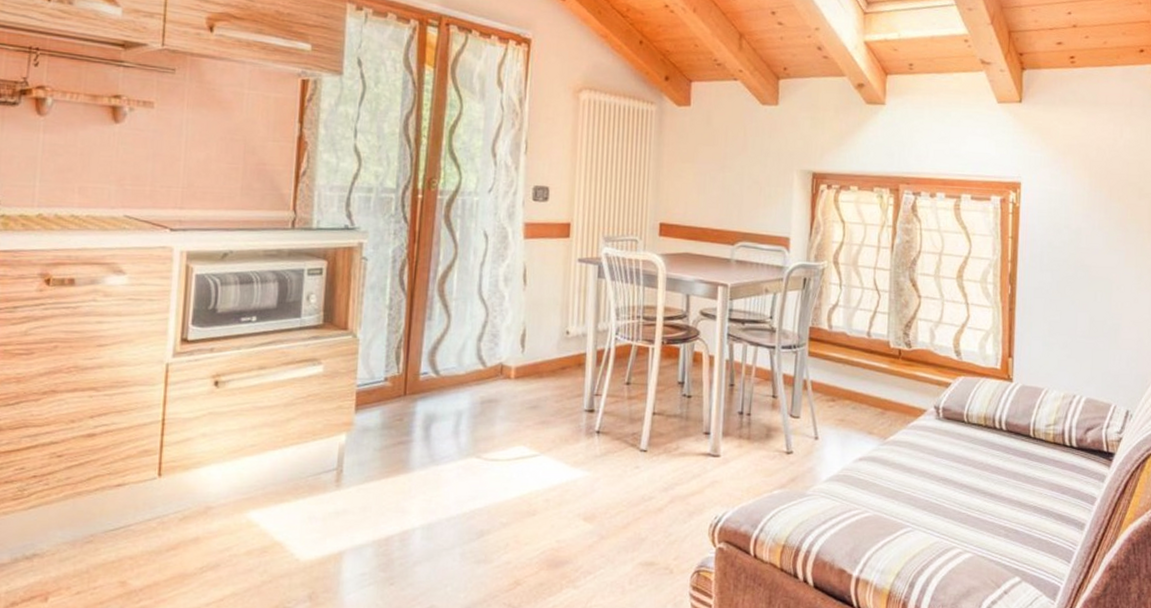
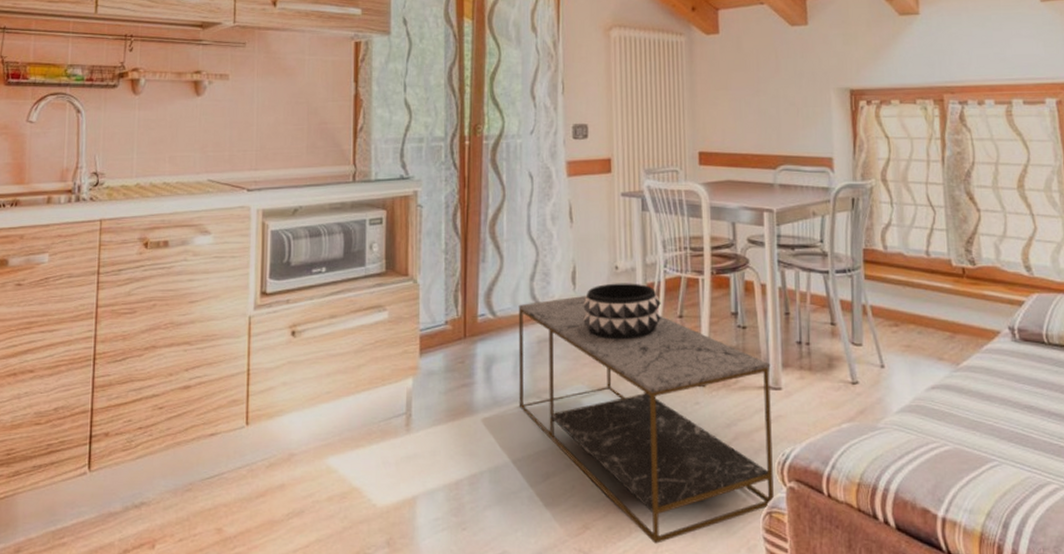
coffee table: none [457,359,710,599] -> present [518,296,774,544]
decorative bowl: none [529,347,610,404] -> present [582,283,661,340]

